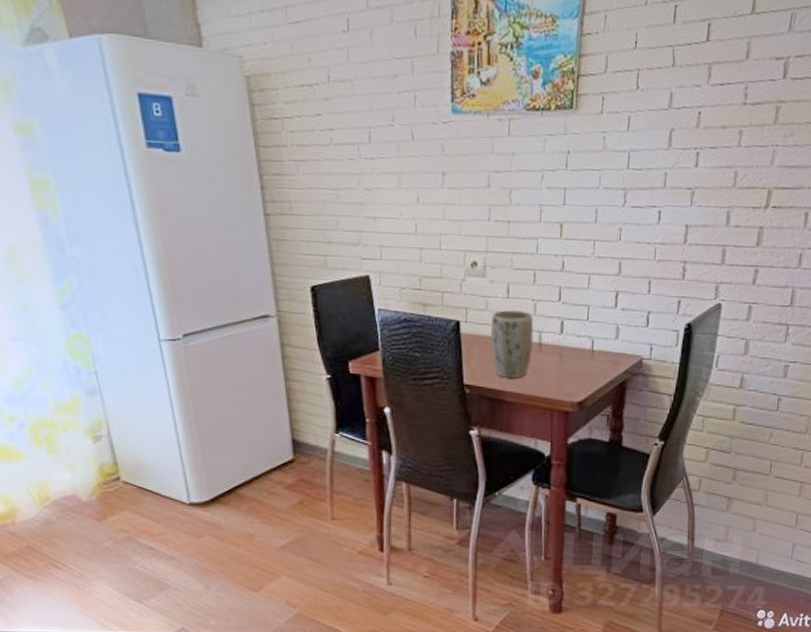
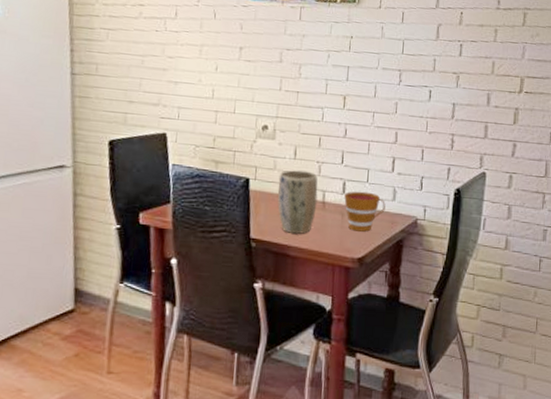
cup: none [562,330,607,374] -> present [344,191,385,232]

